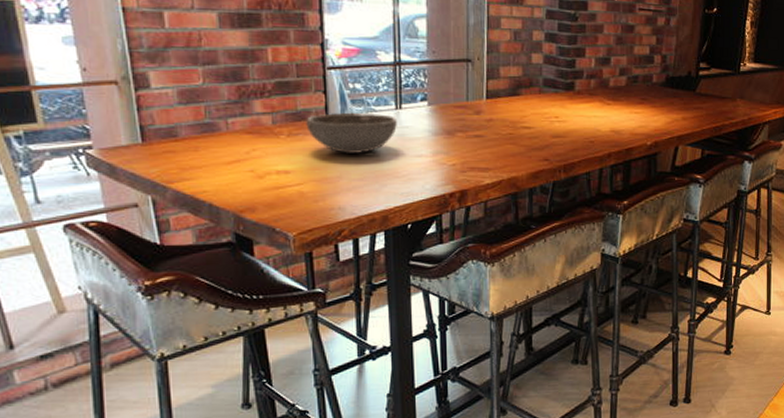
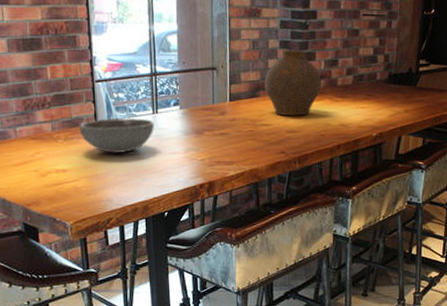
vase: none [527,43,592,119] -> present [264,50,322,116]

